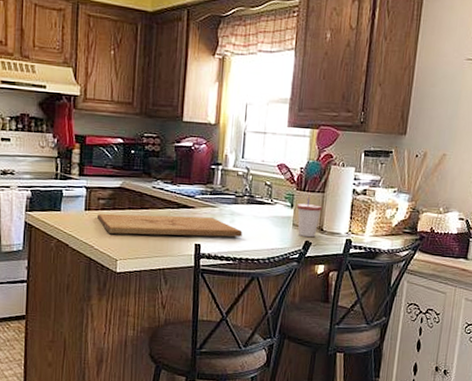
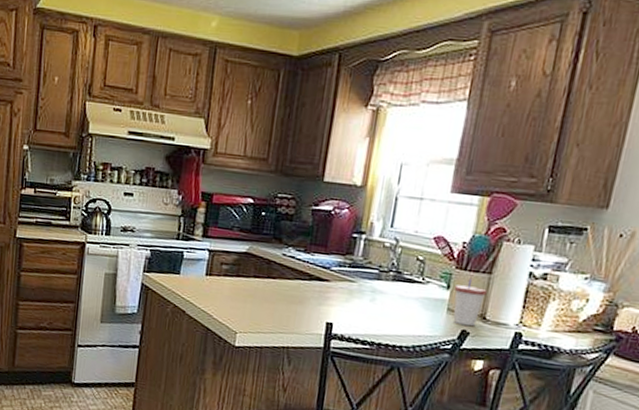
cutting board: present [97,213,242,237] -> none [219,279,384,319]

